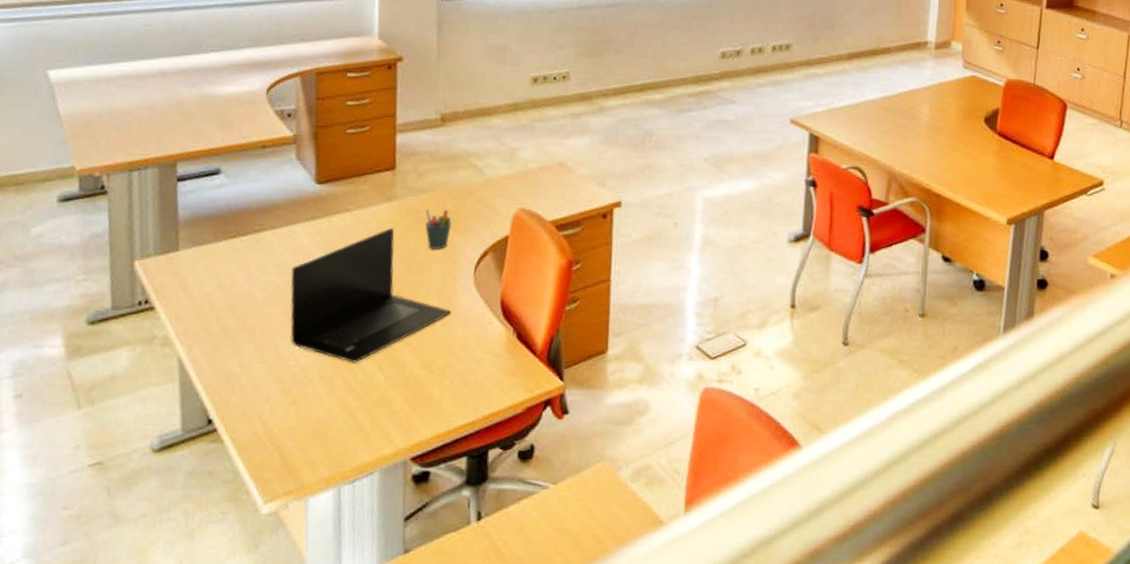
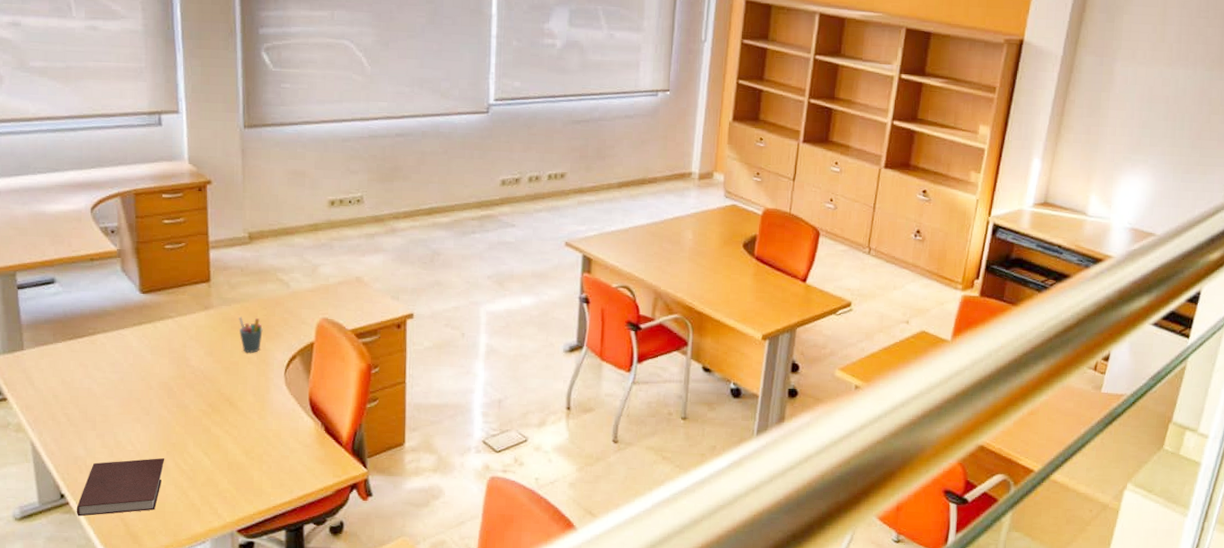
notebook: none [224,374,332,446] -> present [76,458,165,517]
laptop: present [290,228,451,363] -> none [124,334,265,449]

